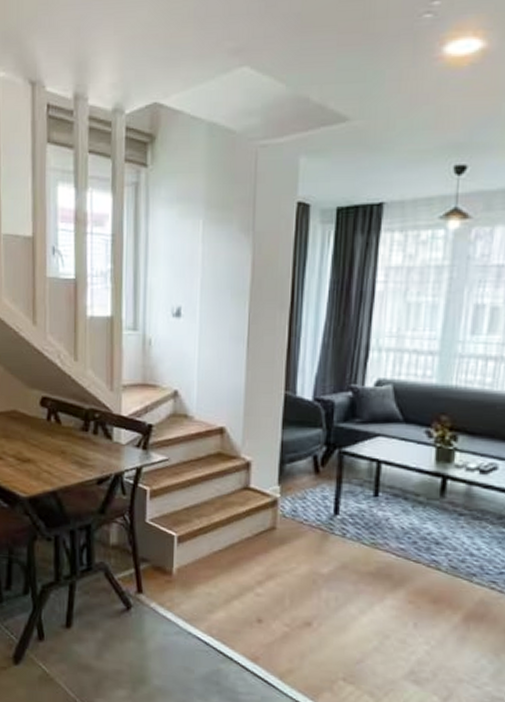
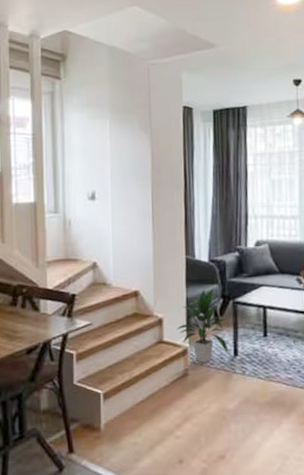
indoor plant: none [267,432,329,519] -> present [177,288,227,364]

